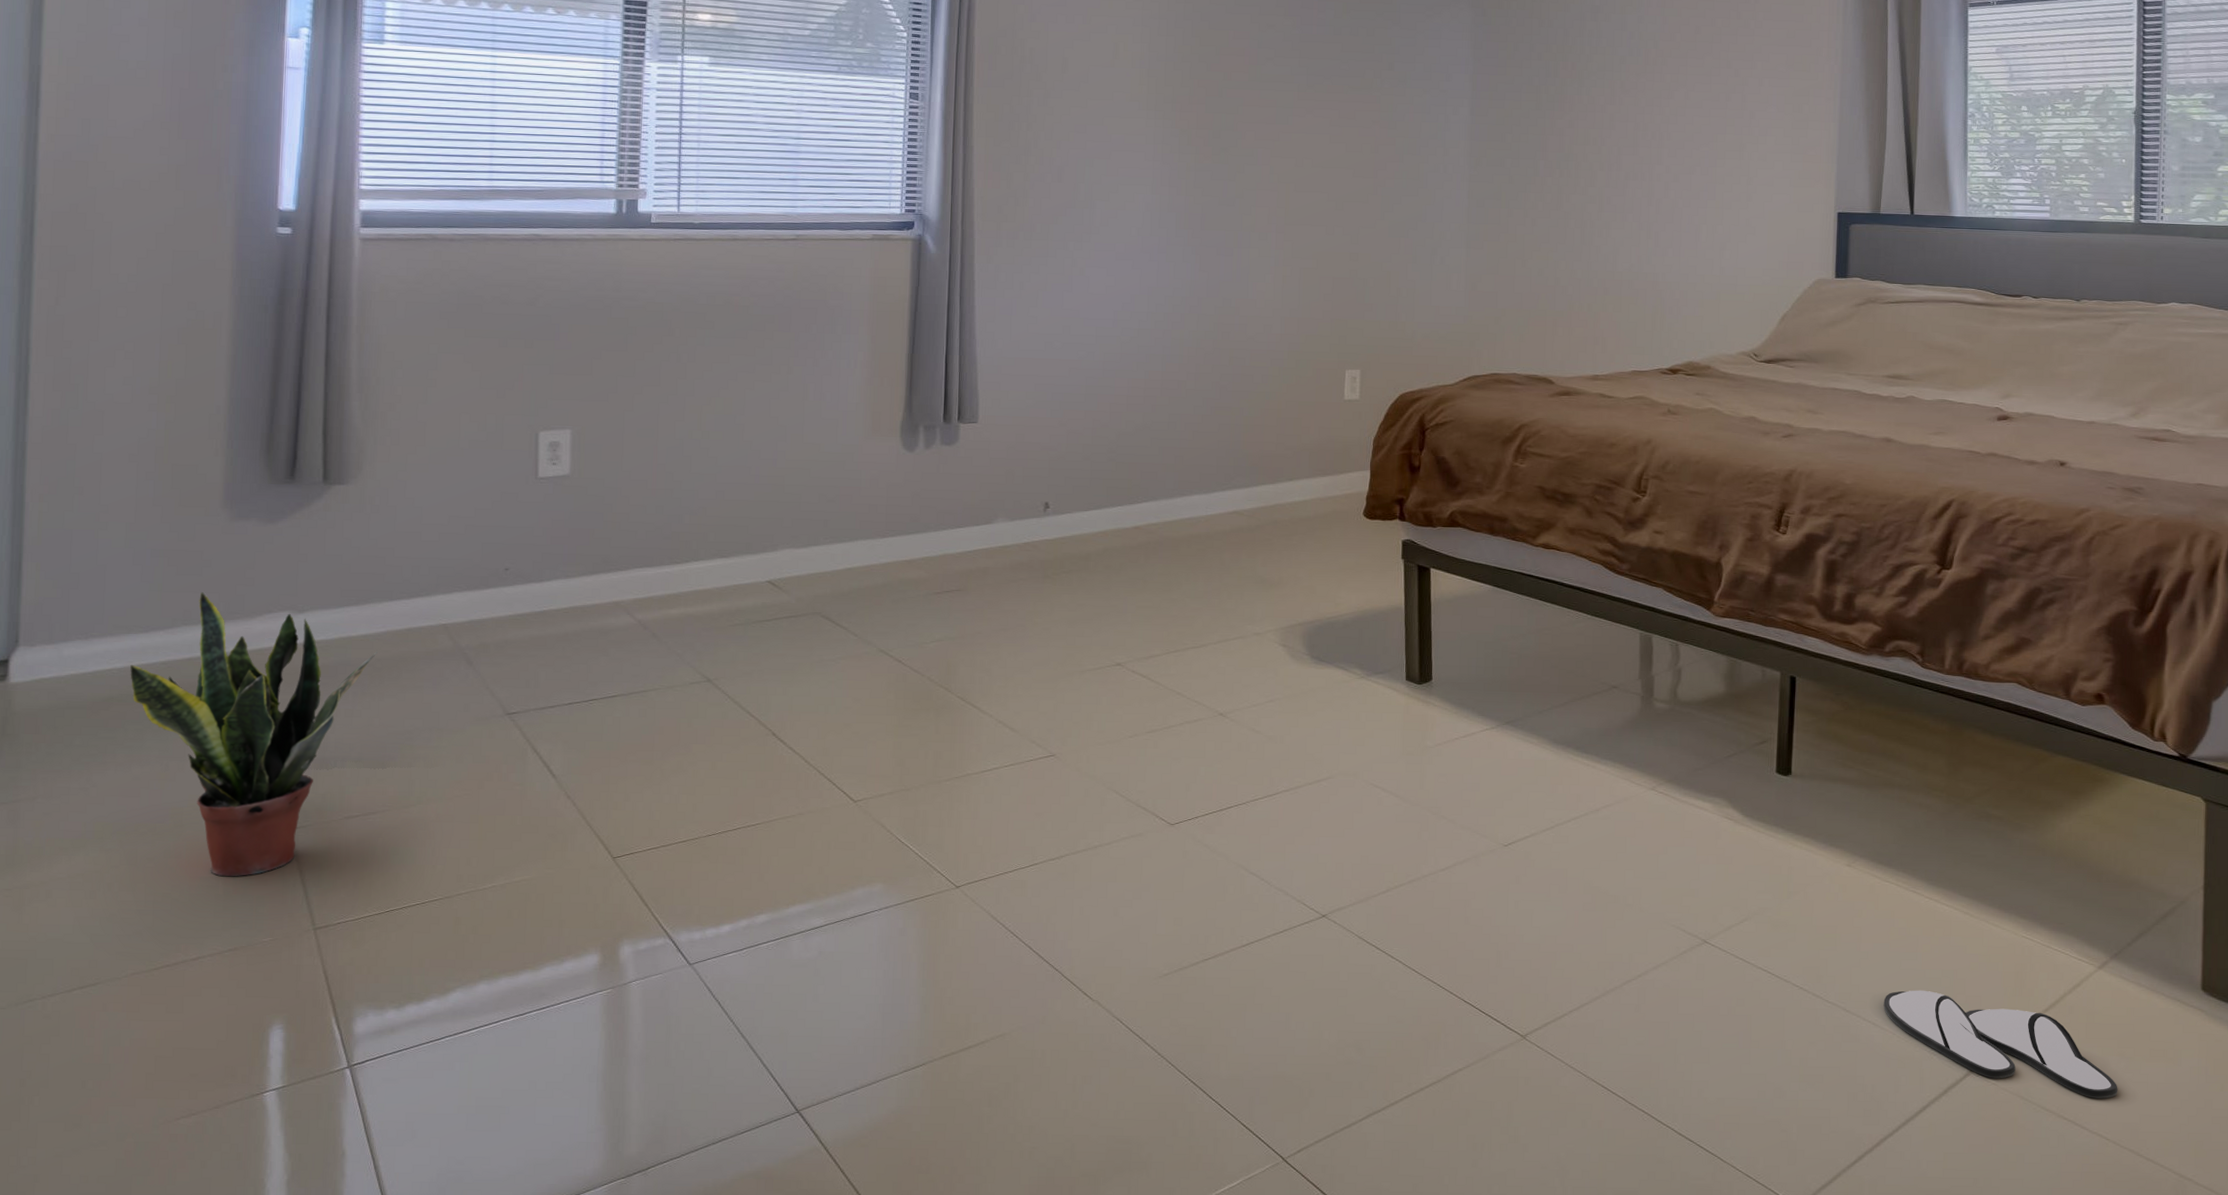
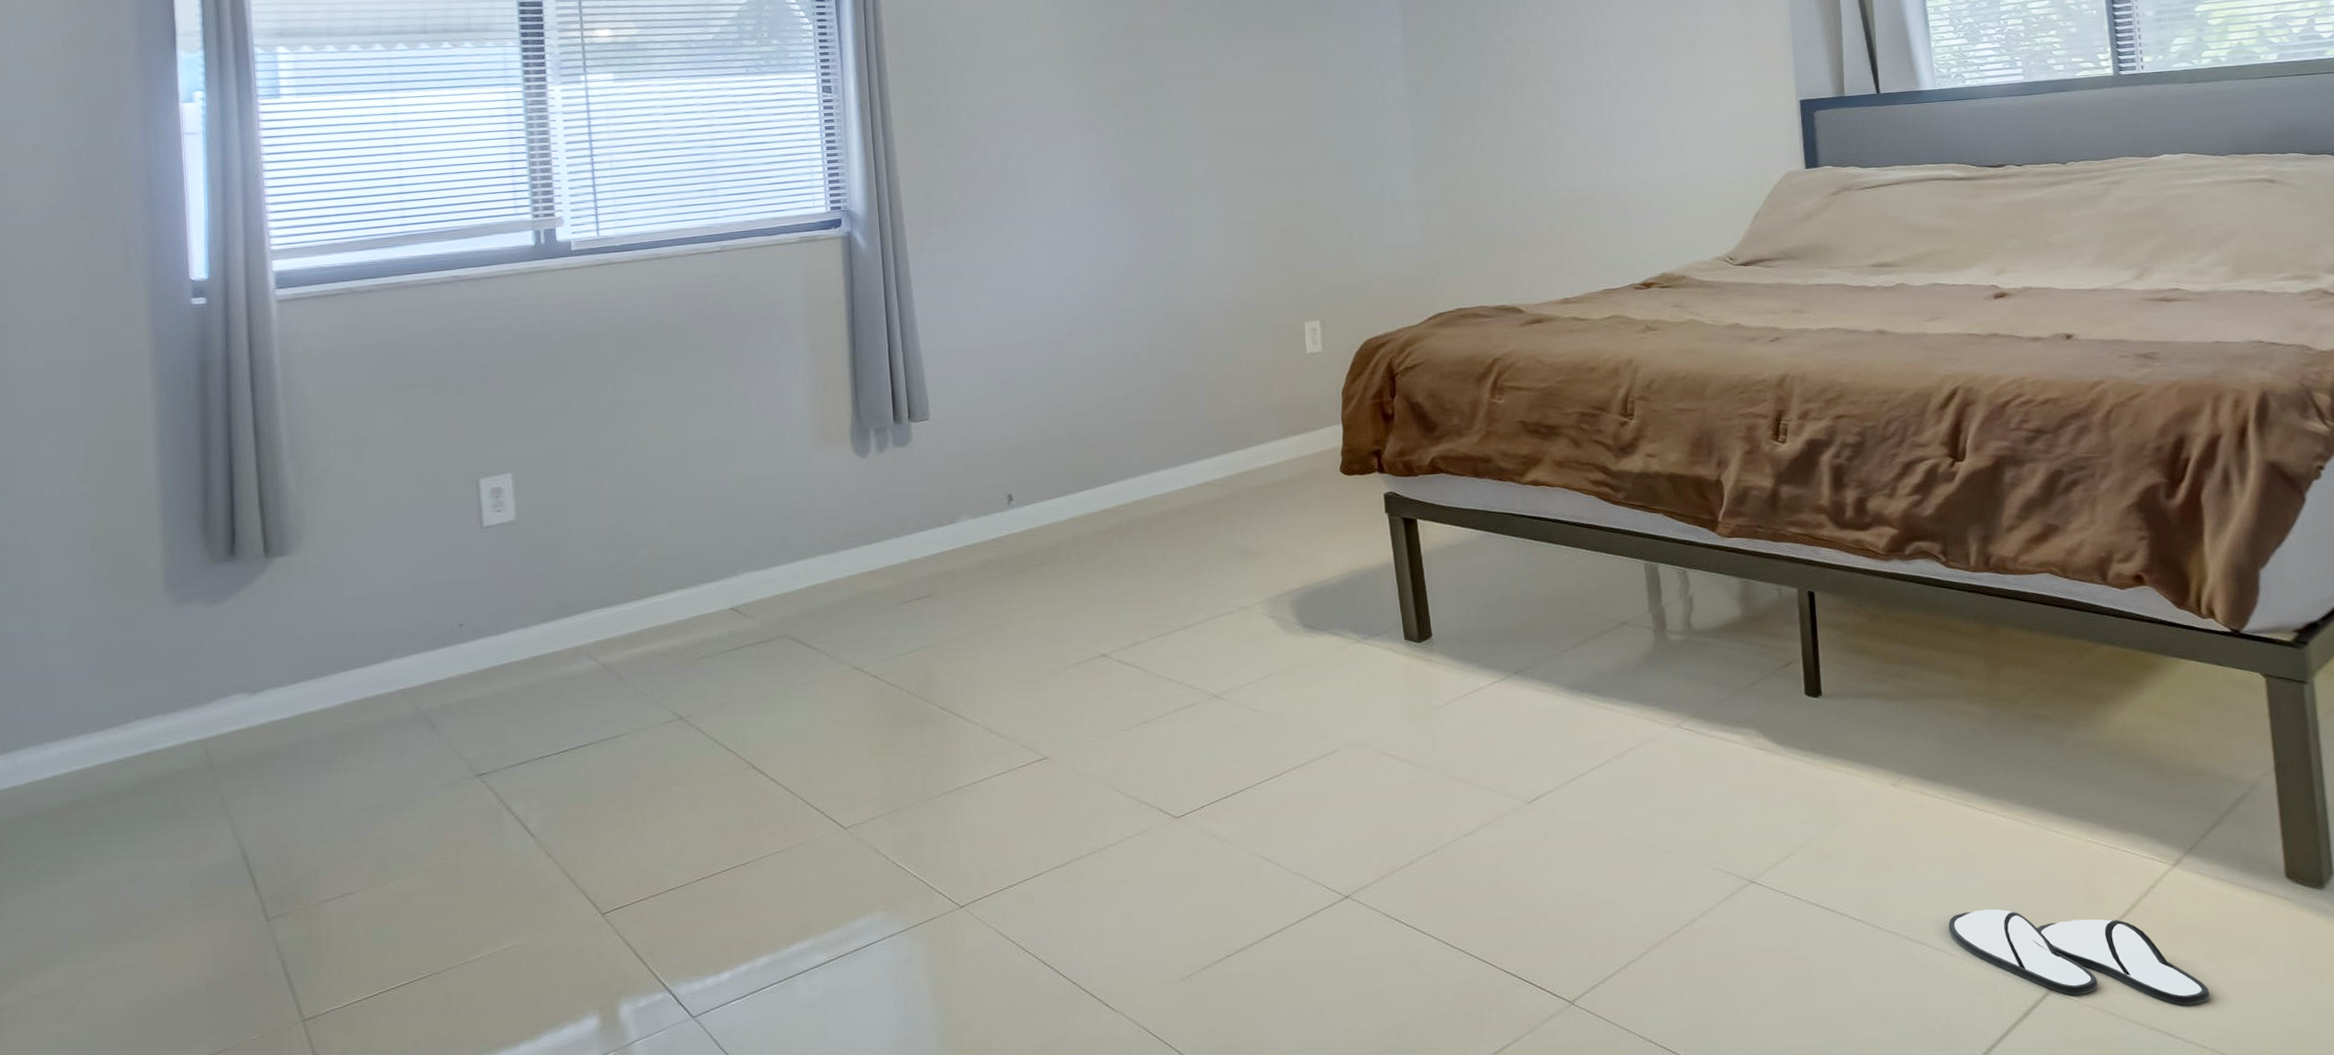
potted plant: present [130,592,378,876] -> none [88,683,338,976]

